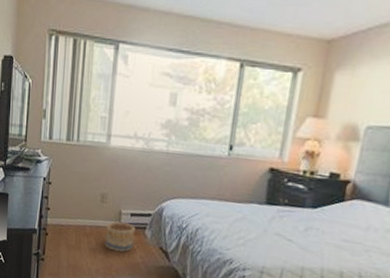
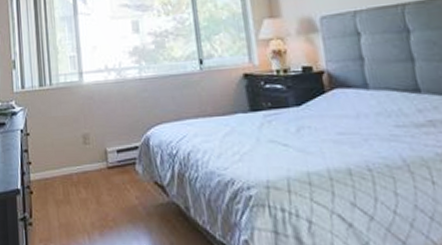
basket: present [104,221,136,253] -> none [93,161,126,197]

